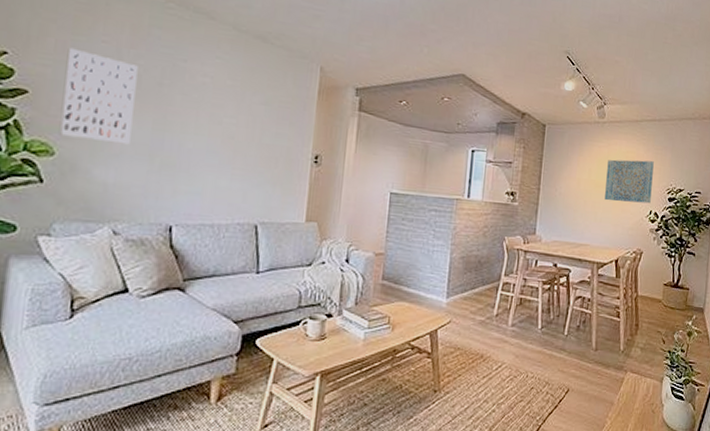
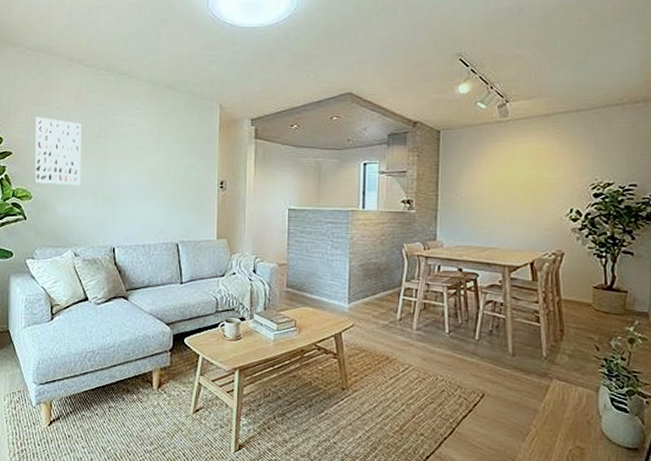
wall art: present [604,159,654,204] -> none [513,156,572,202]

